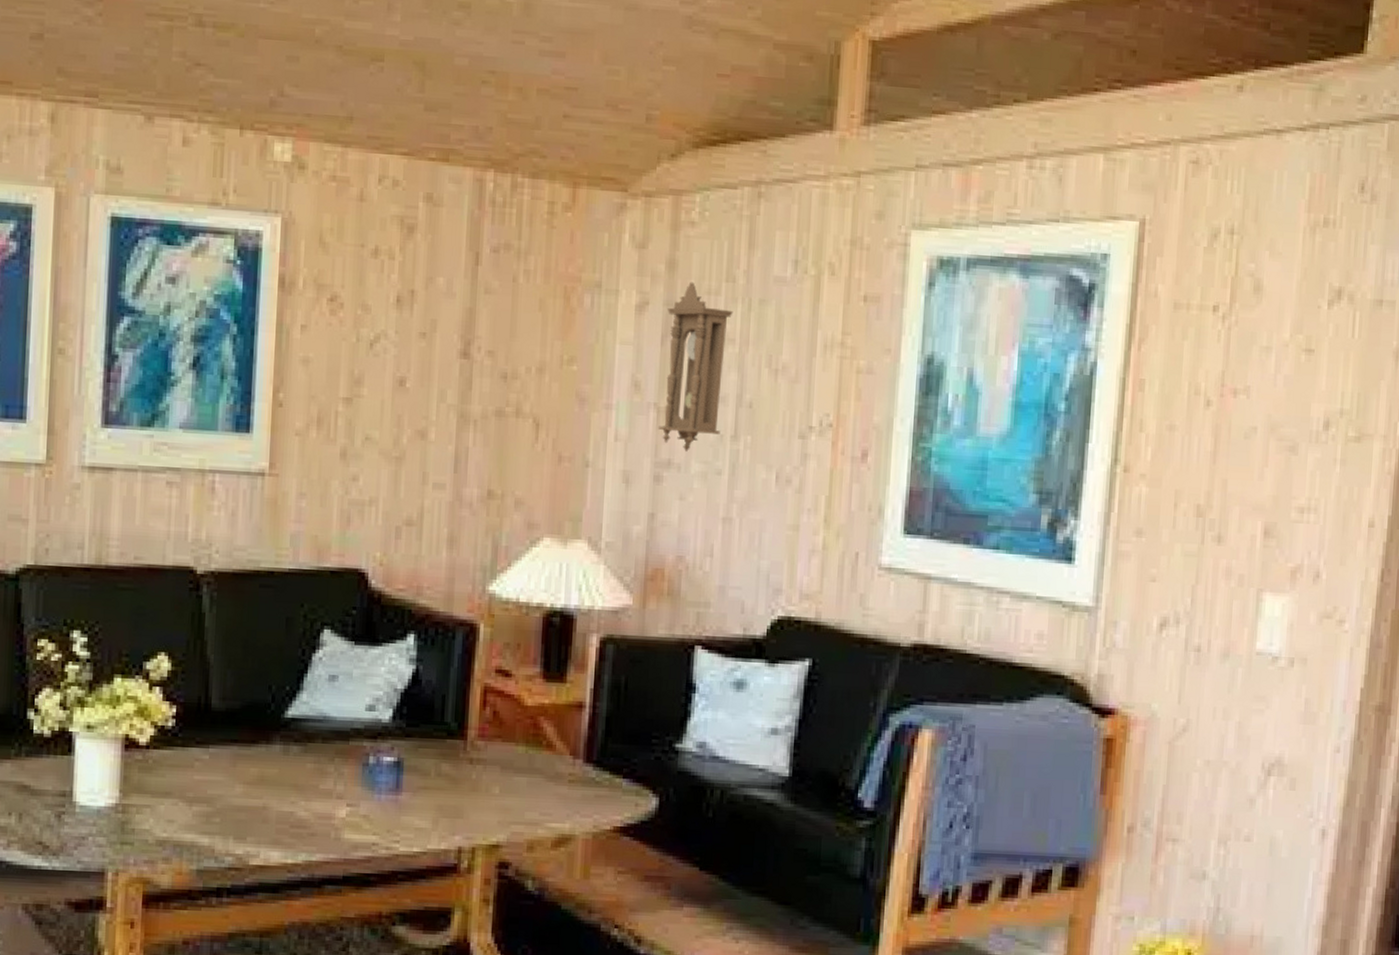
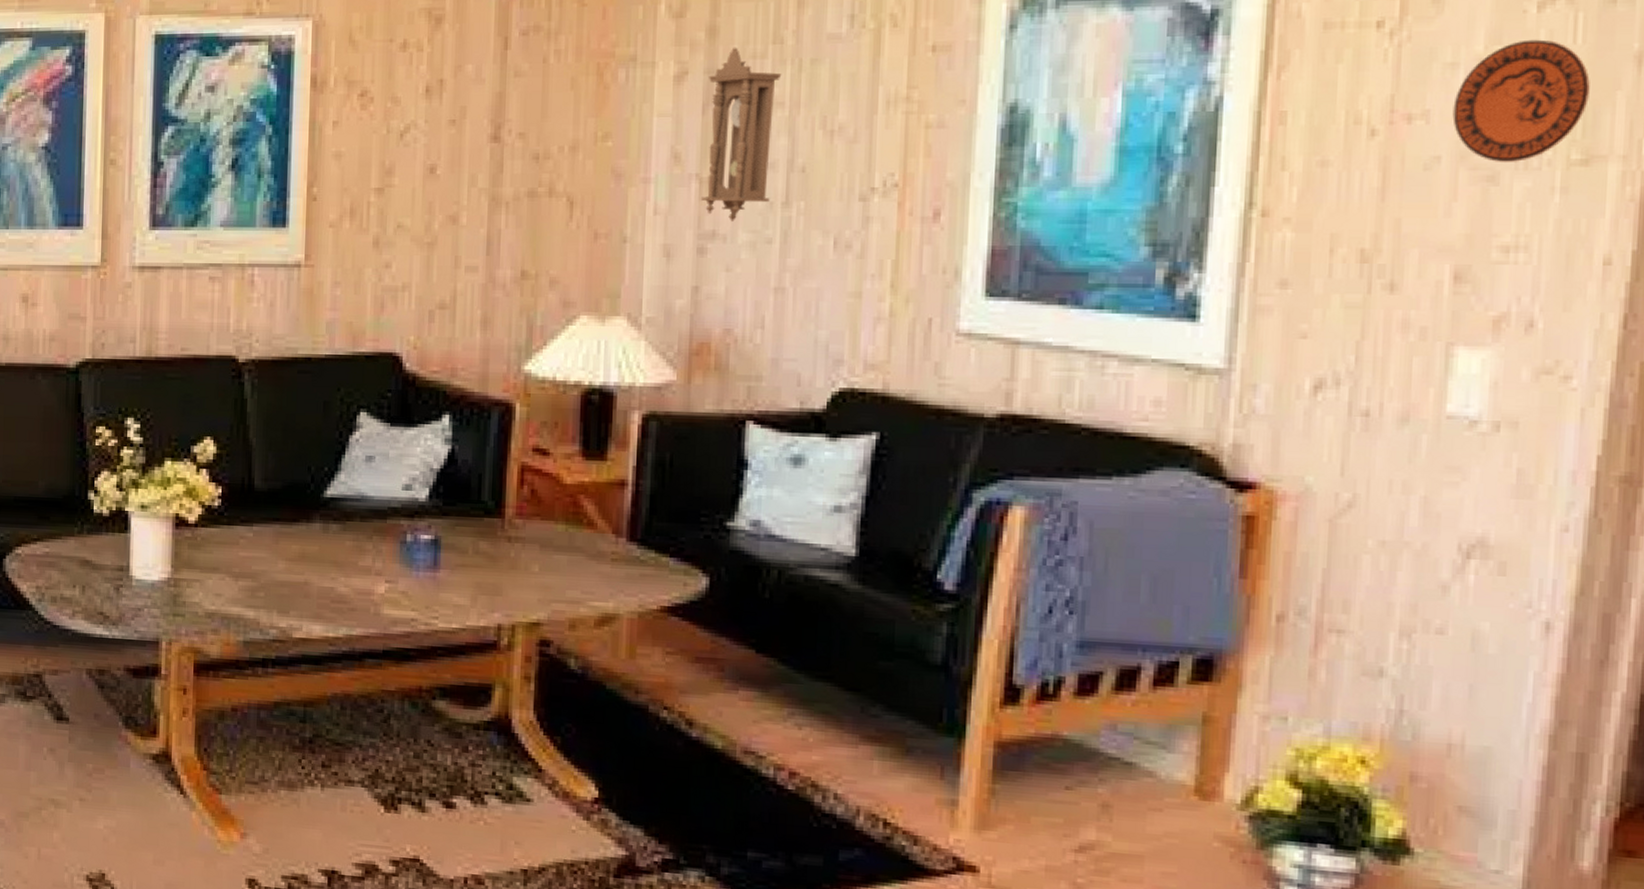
decorative plate: none [1266,331,1363,436] -> present [1452,39,1590,162]

